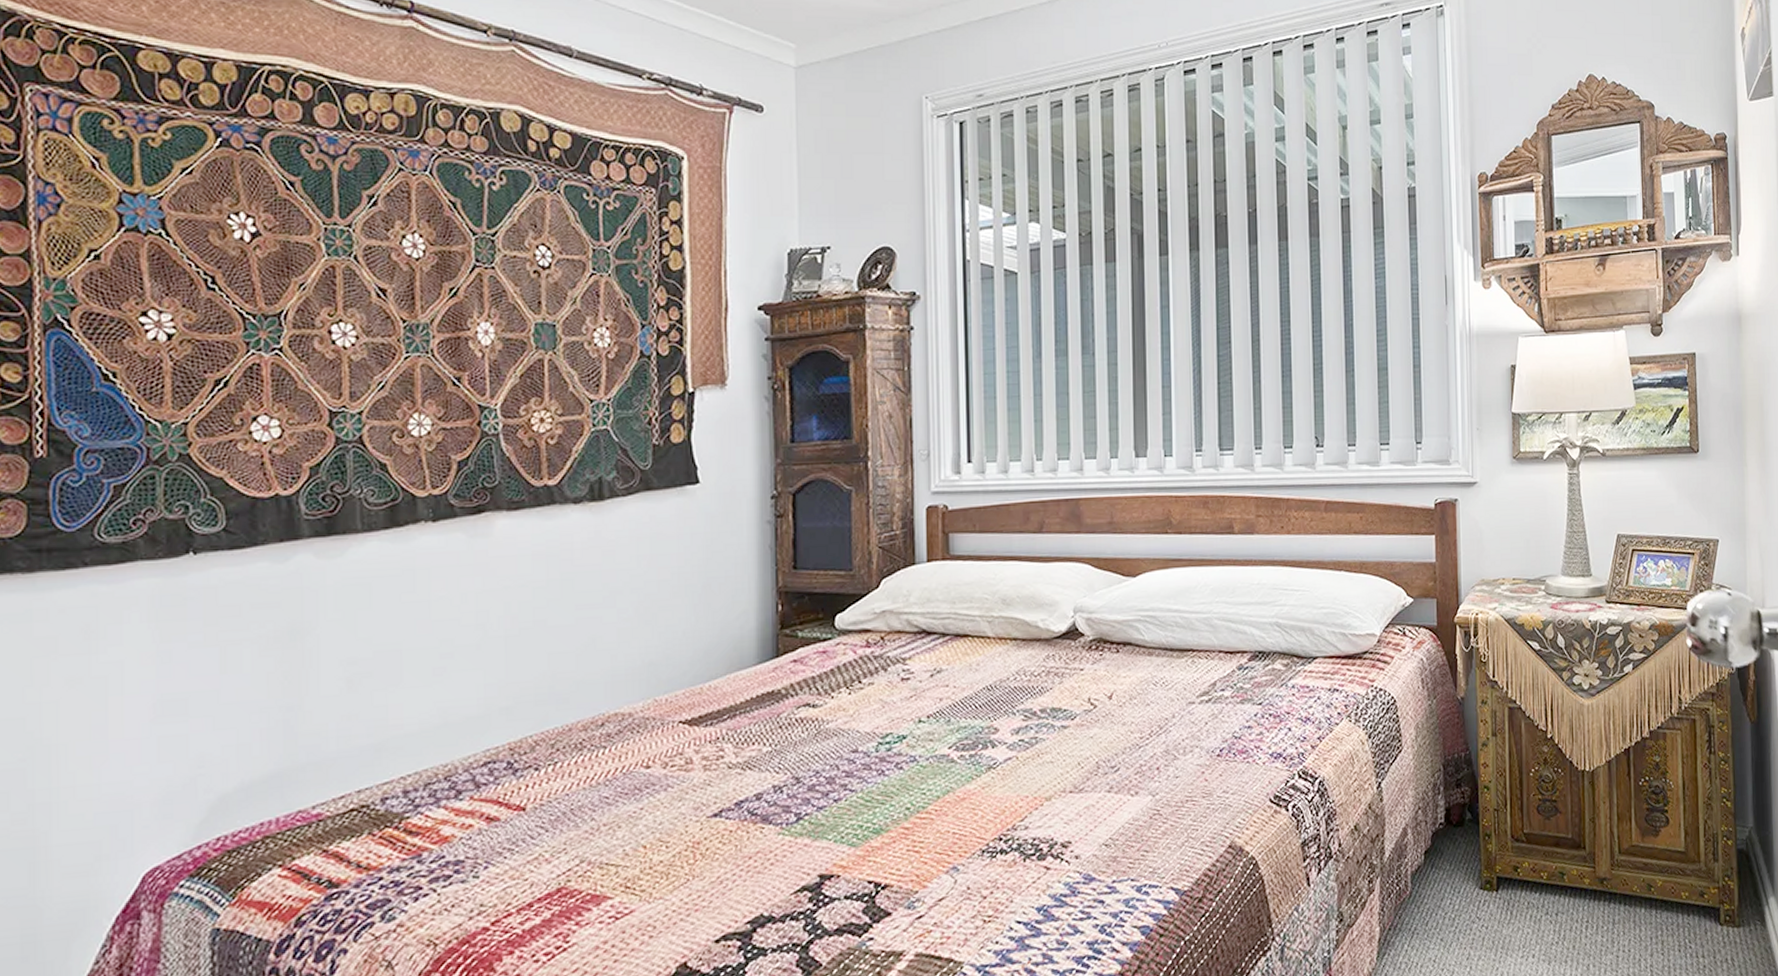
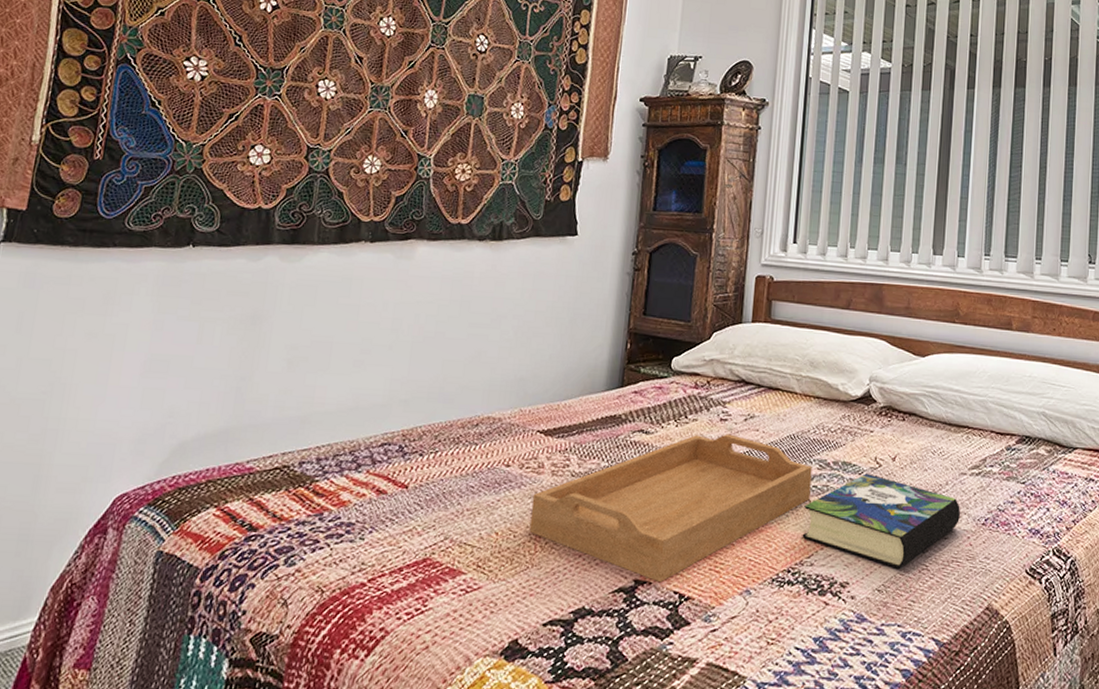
serving tray: none [683,694,1017,874] -> present [529,434,812,583]
book: none [1011,717,1192,819] -> present [802,473,961,570]

